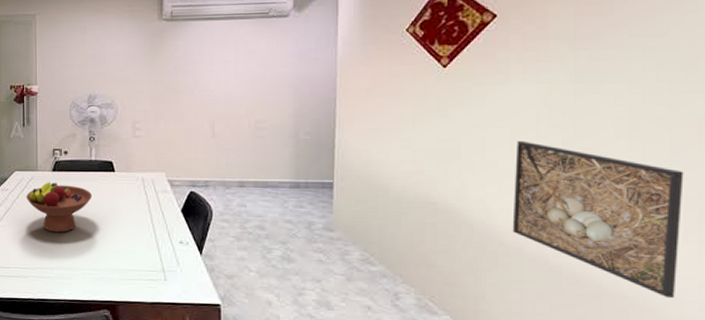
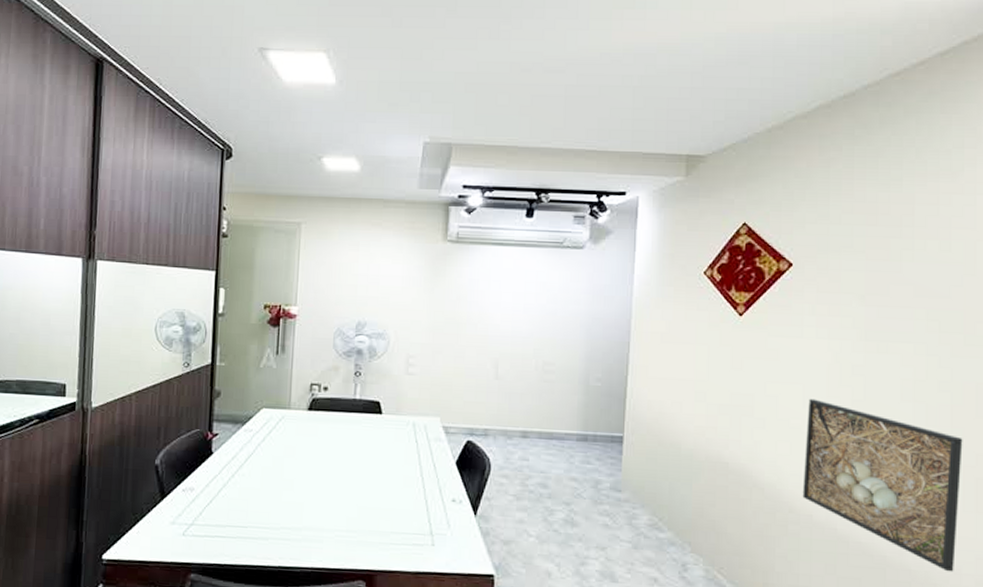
fruit bowl: present [26,182,92,233] -> none [274,423,353,485]

